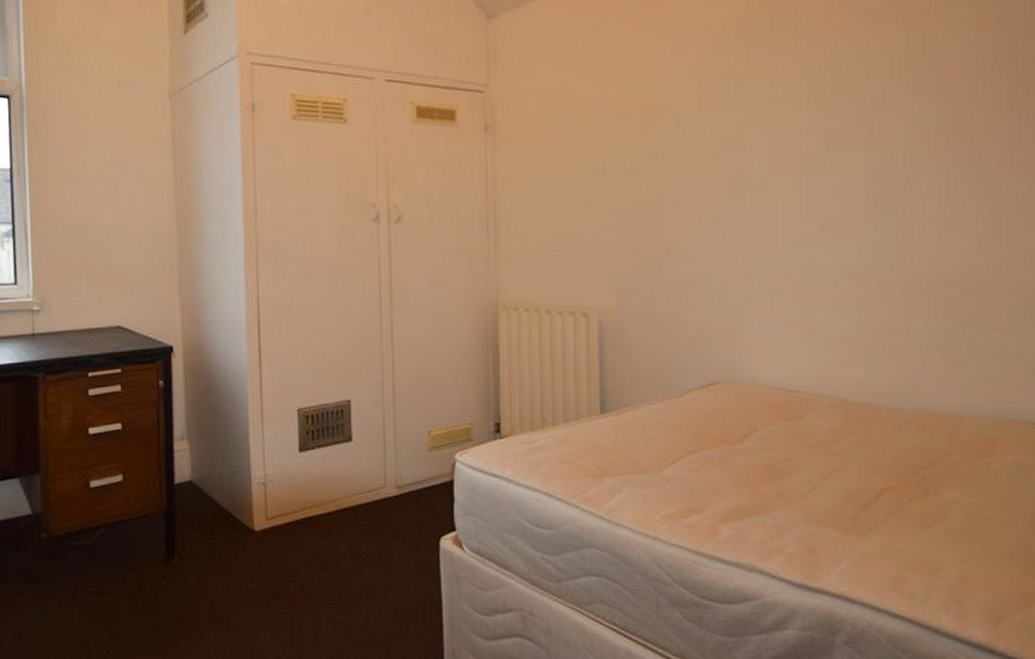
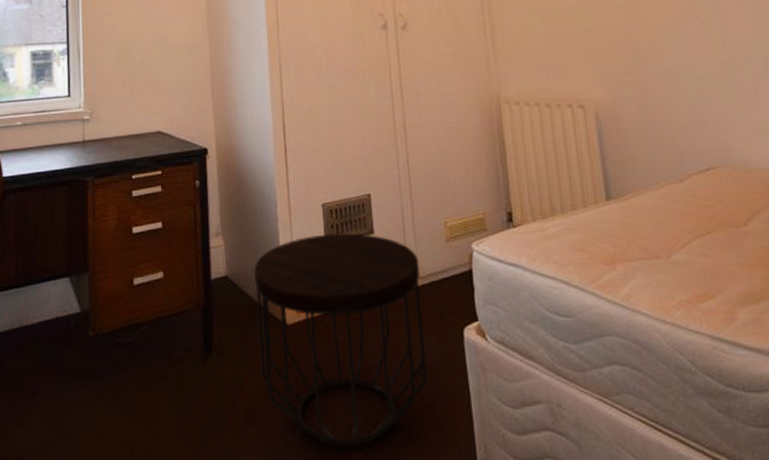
side table: none [220,439,399,649] -> present [253,232,427,446]

